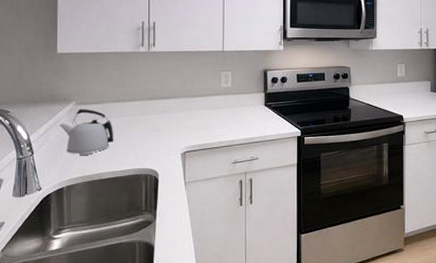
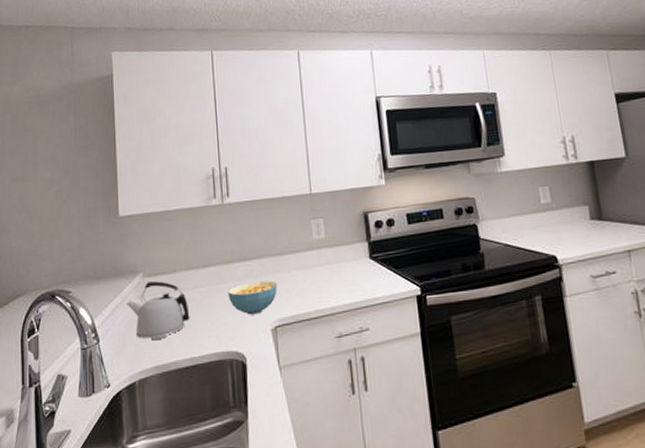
cereal bowl: none [147,116,189,141] -> present [227,280,277,315]

